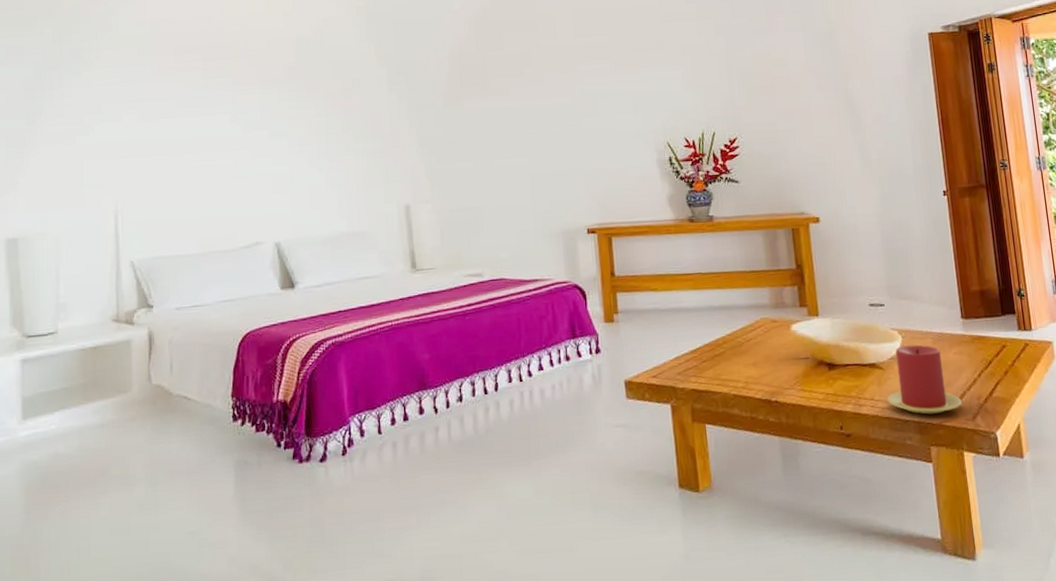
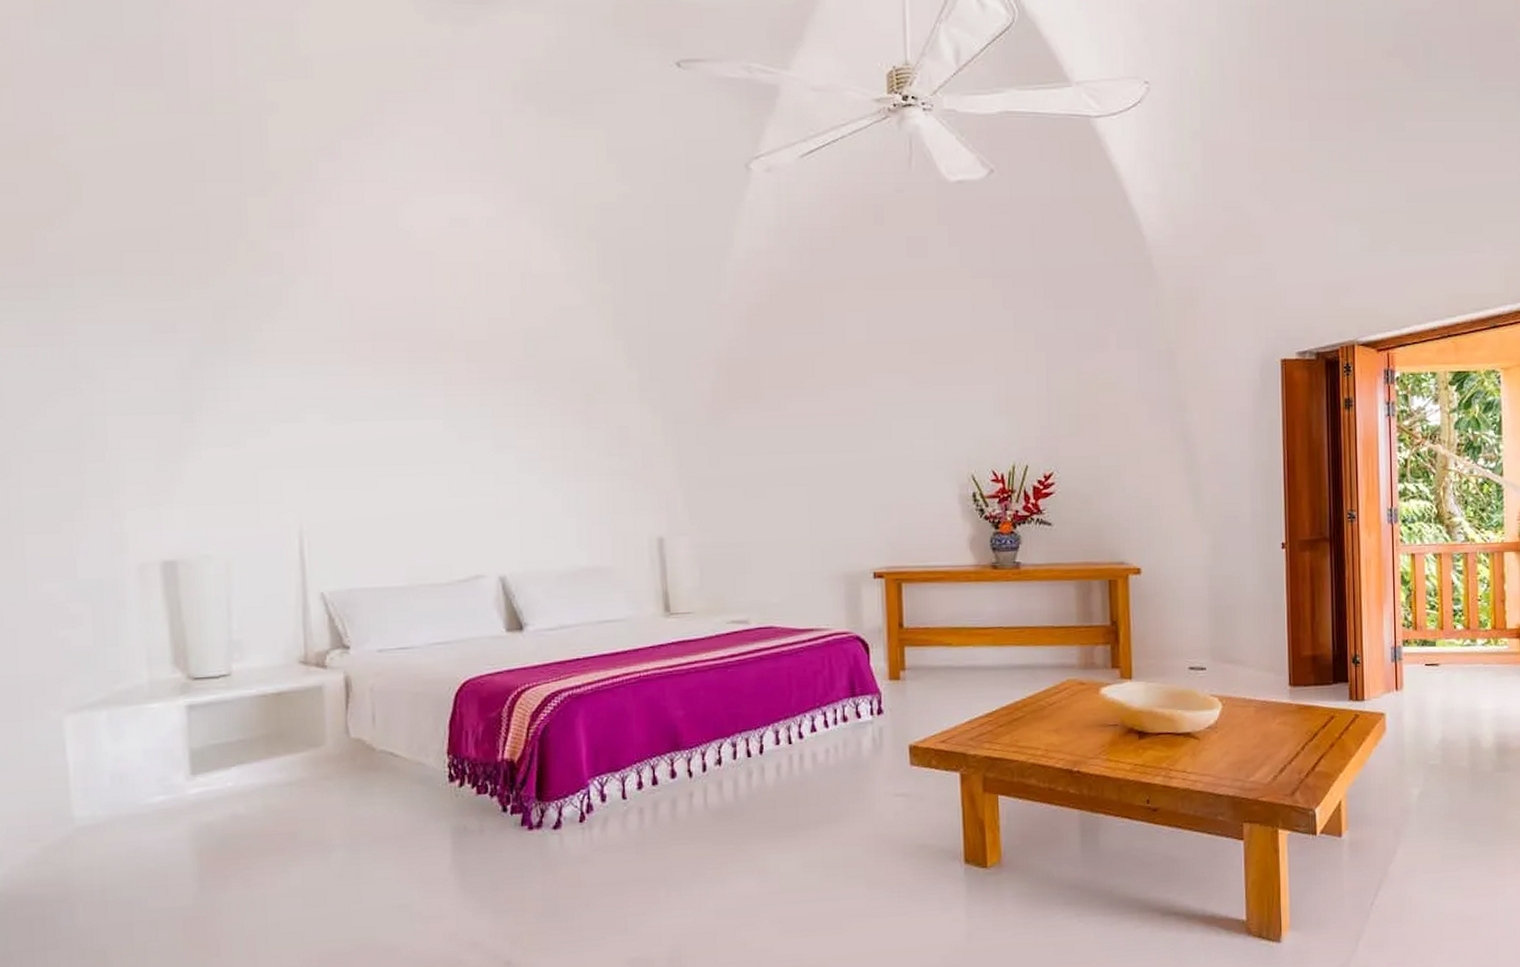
candle: present [887,344,962,415] -> none [1200,713,1281,789]

